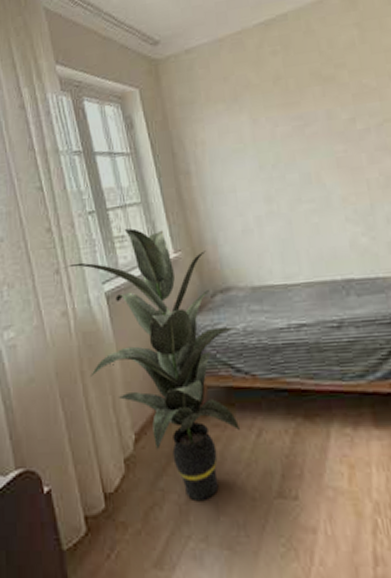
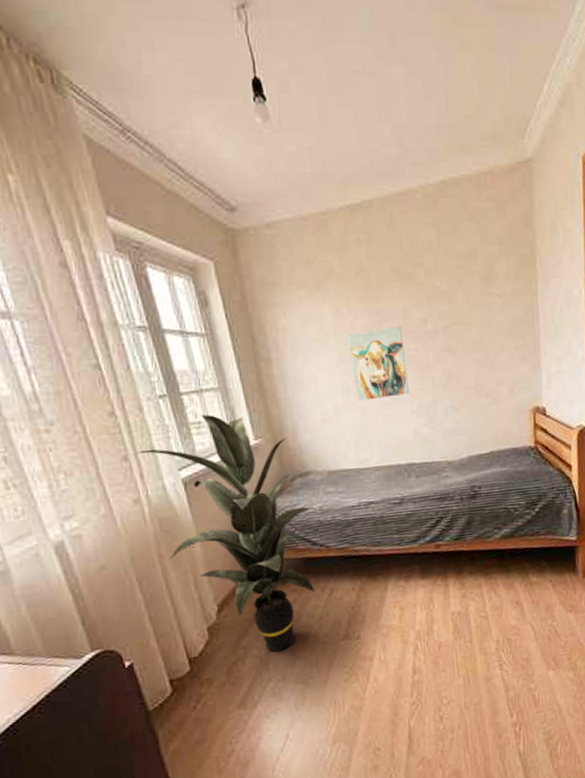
wall art: none [267,129,340,210] -> present [347,326,409,401]

